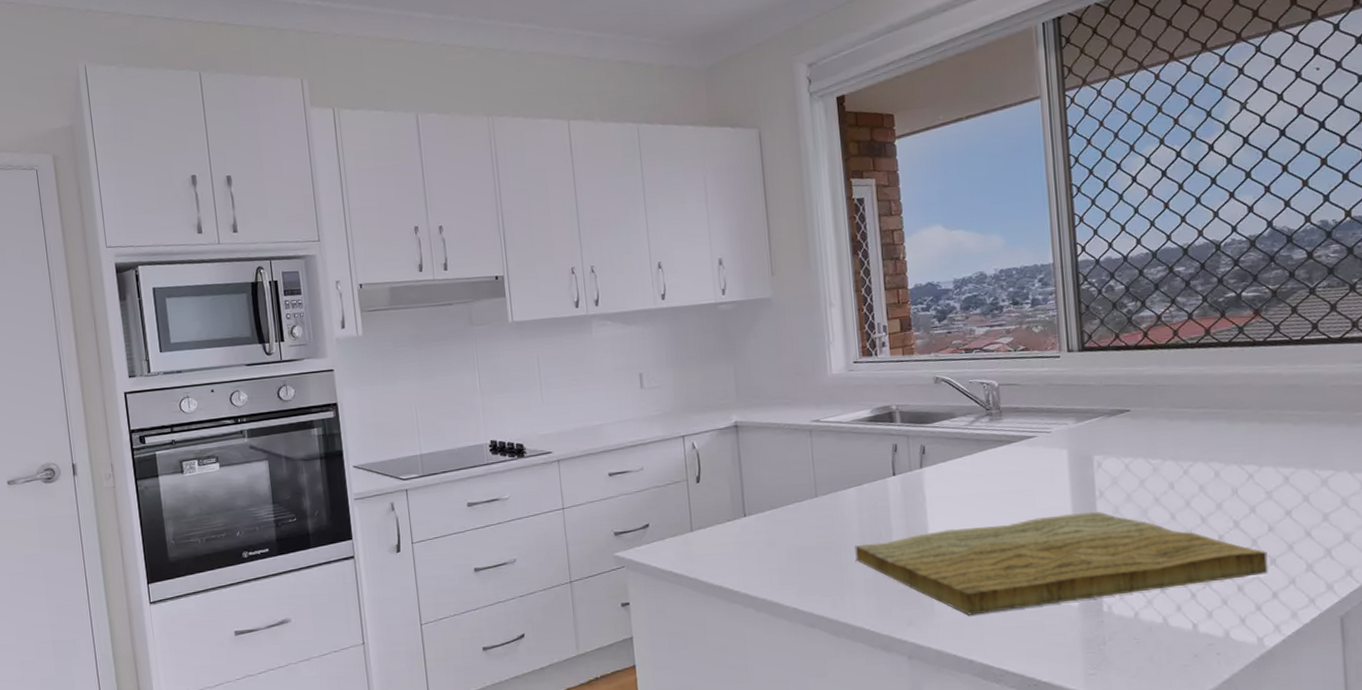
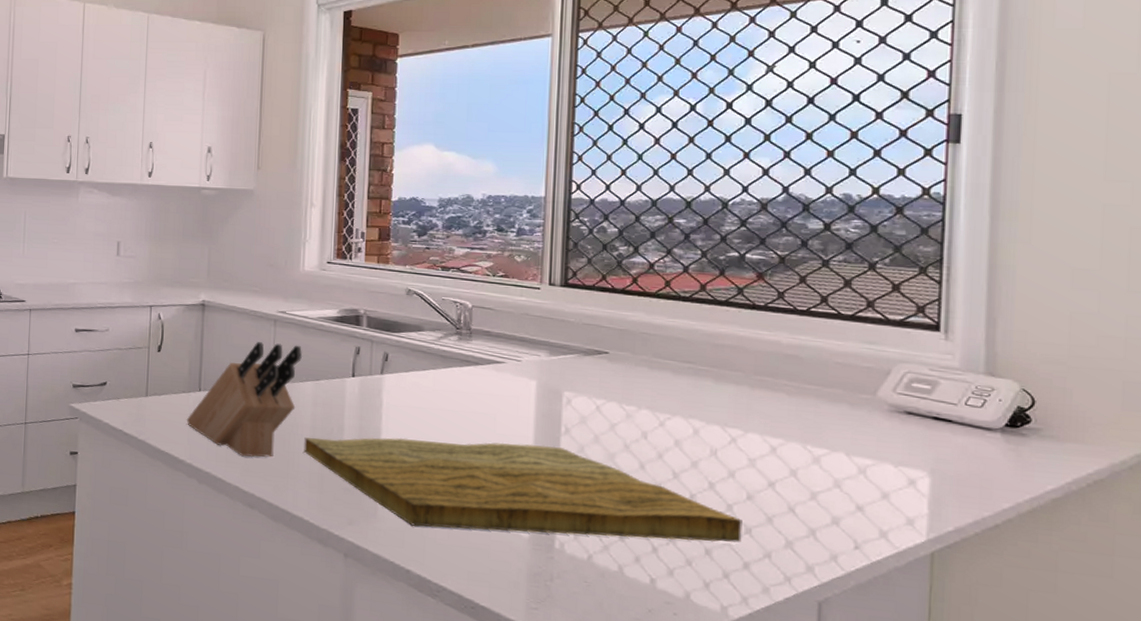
knife block: none [735,452,842,577] -> present [186,342,302,457]

